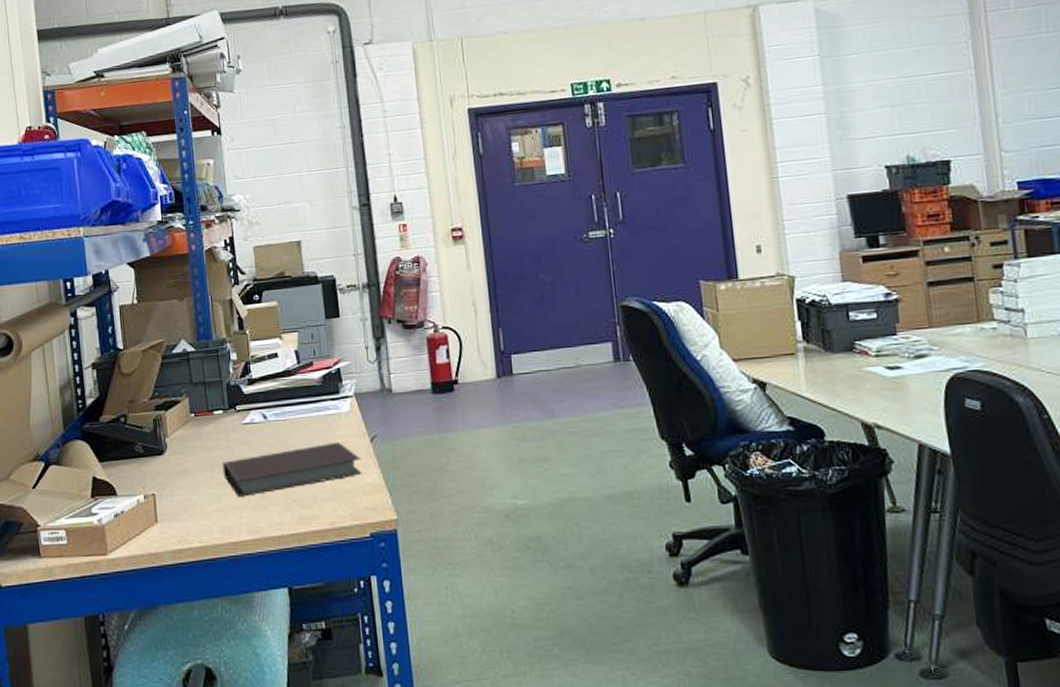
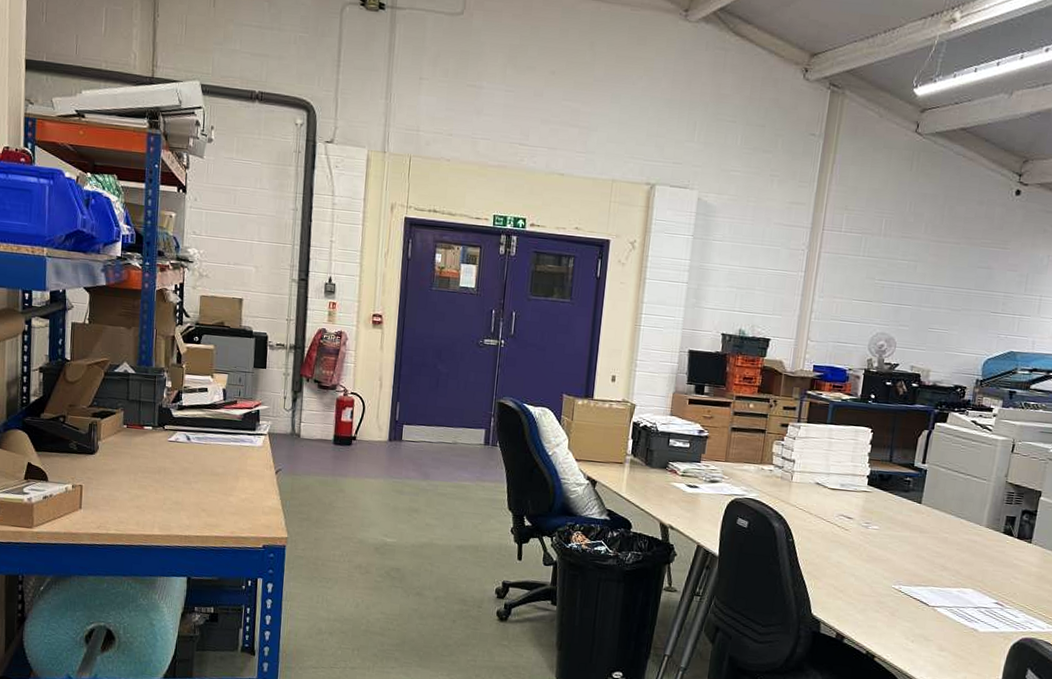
notebook: present [222,441,362,497] -> none [145,468,265,500]

